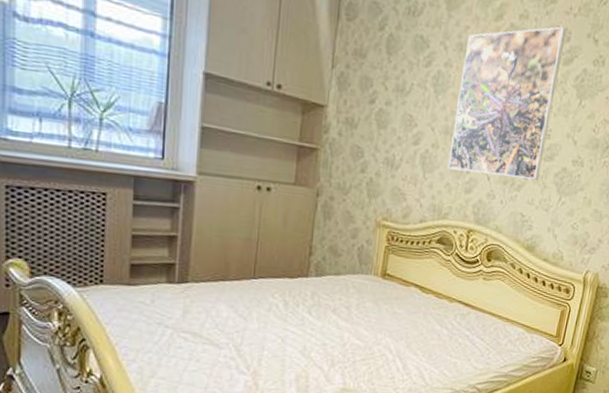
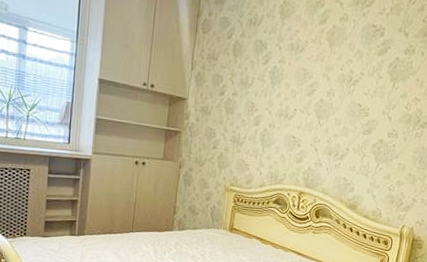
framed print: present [447,26,566,180] -> none [282,24,380,150]

